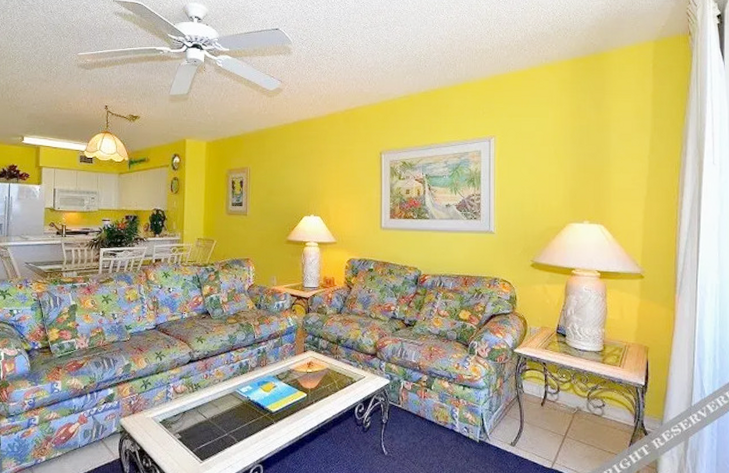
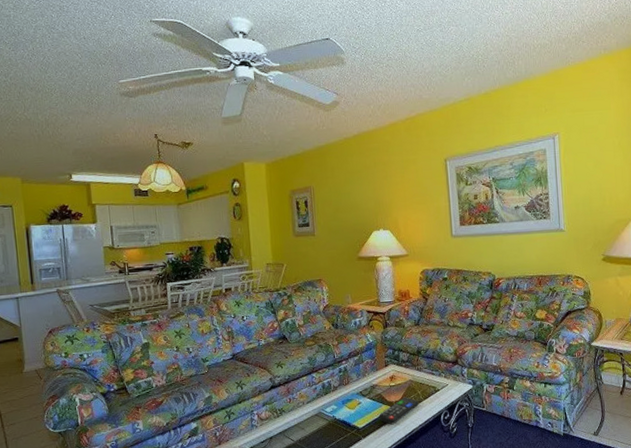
remote control: none [293,385,334,412] -> present [378,397,419,425]

